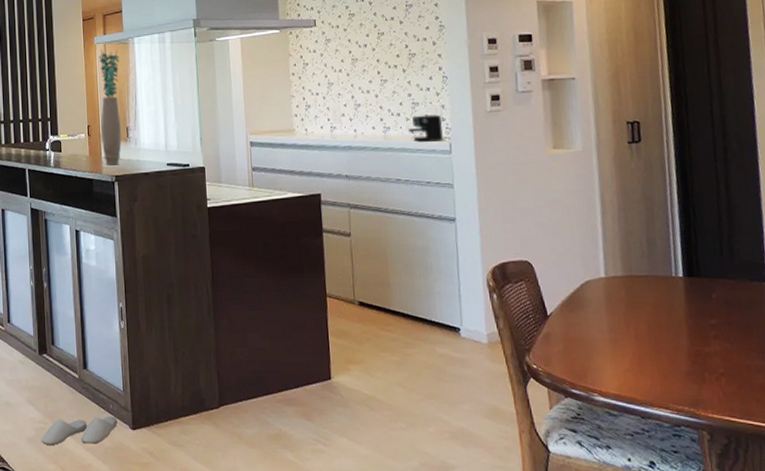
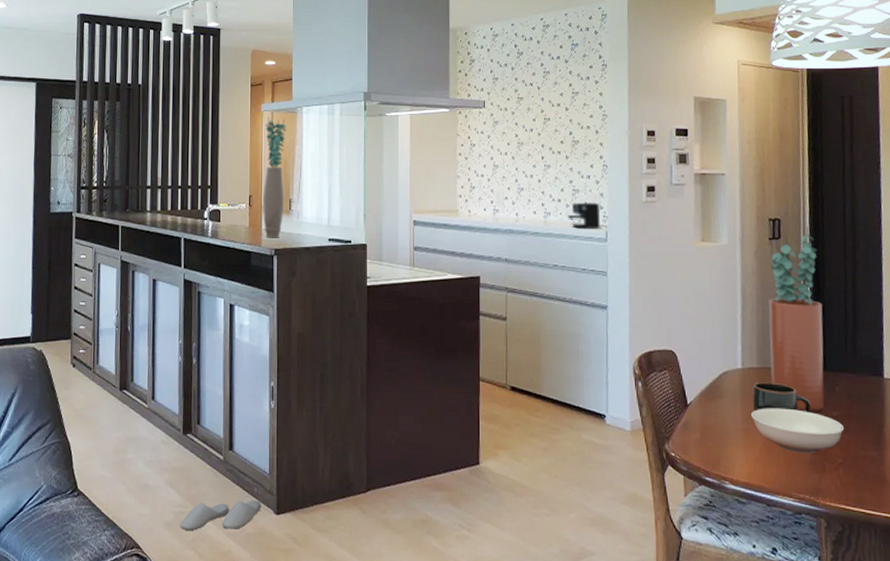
bowl: none [617,317,725,364] -> present [750,408,845,454]
mug: none [618,290,686,322] -> present [752,382,812,414]
vase: none [631,128,701,321] -> present [768,226,825,412]

